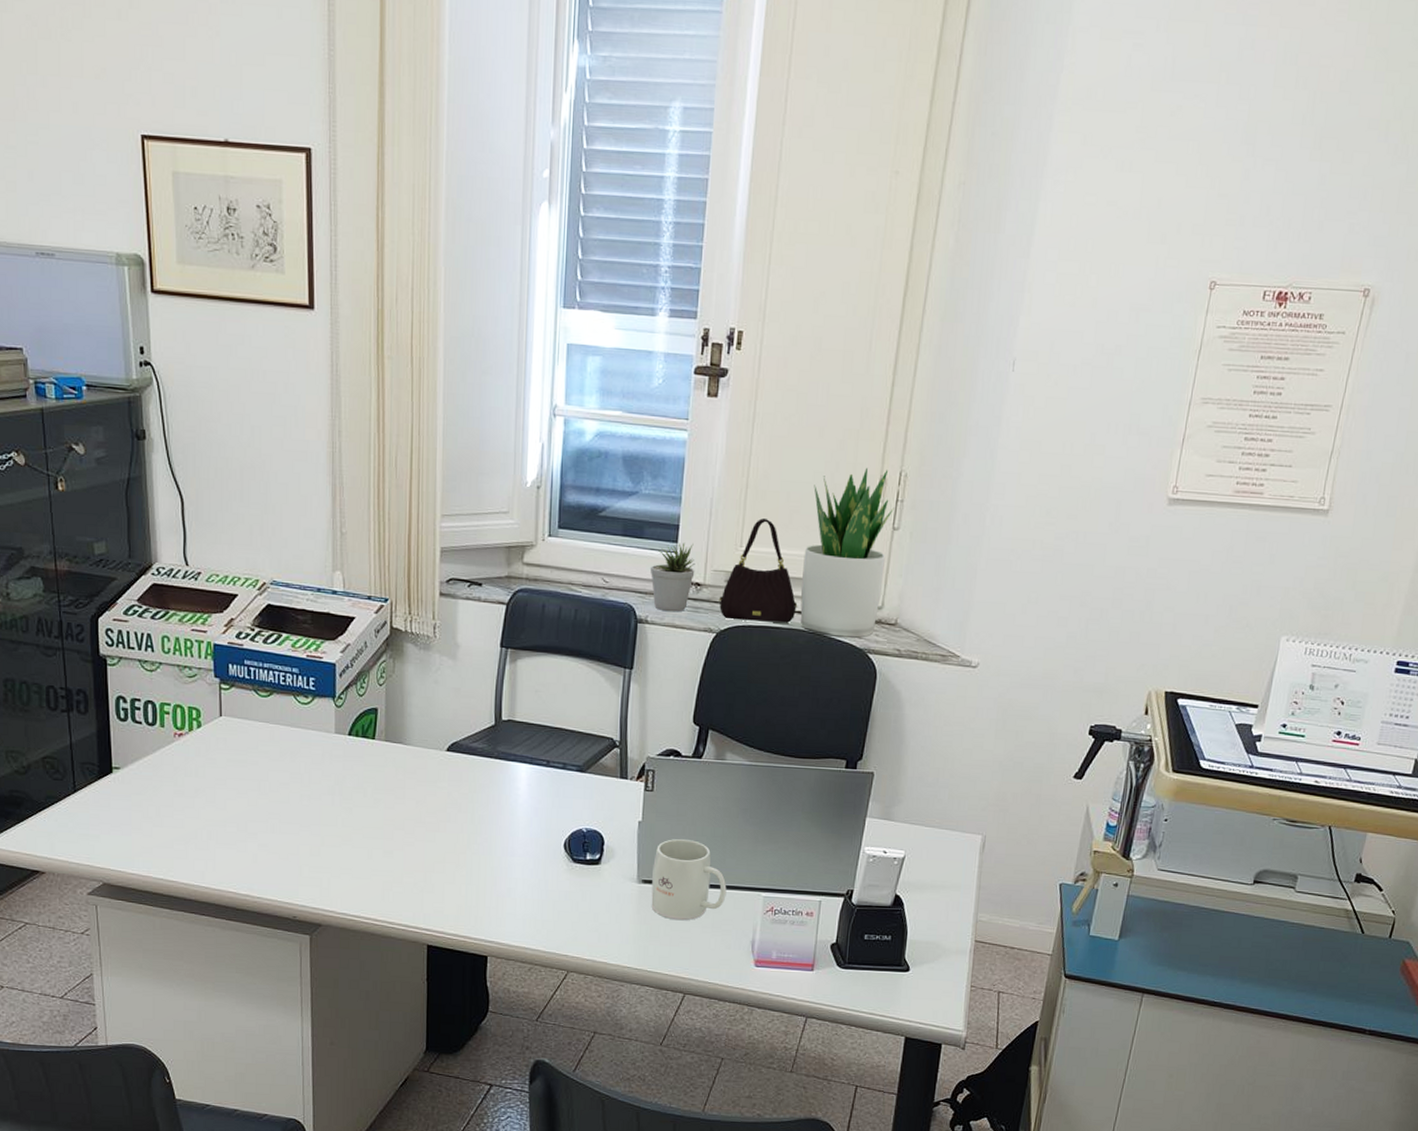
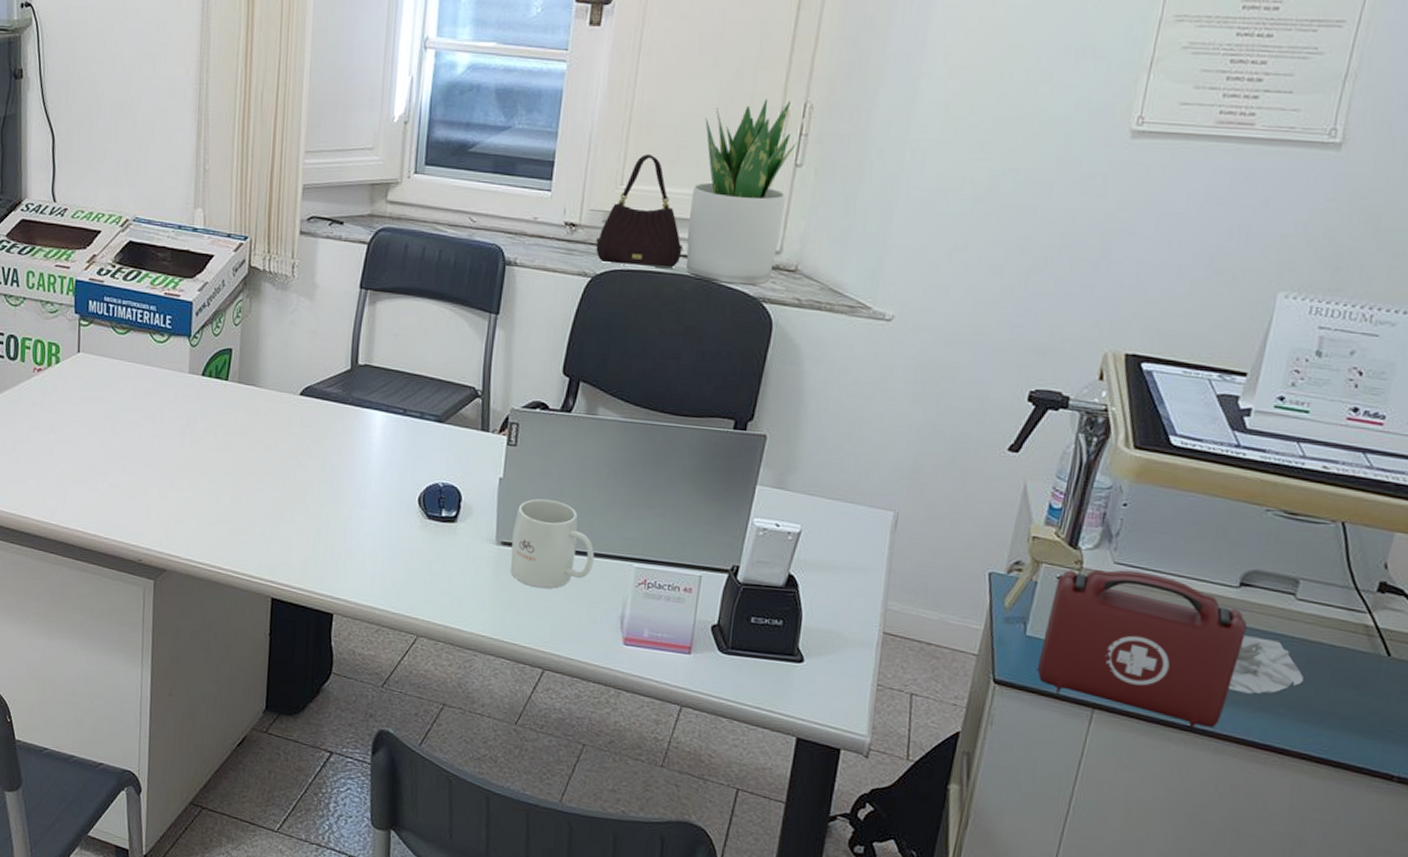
potted plant: present [650,542,695,612] -> none [521,180,571,254]
first aid kit: none [1098,875,1260,1005] -> present [1036,569,1248,731]
tissue: none [1245,923,1301,972] -> present [1228,634,1303,694]

